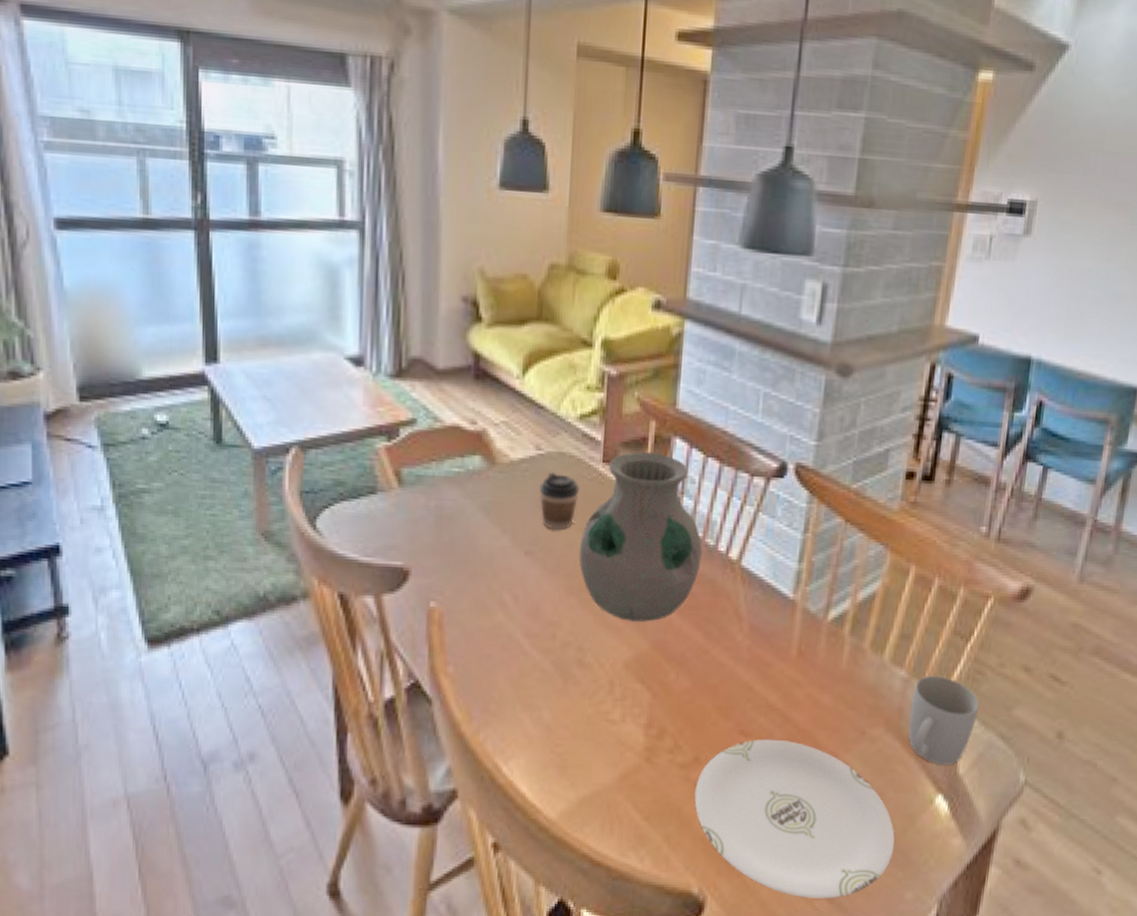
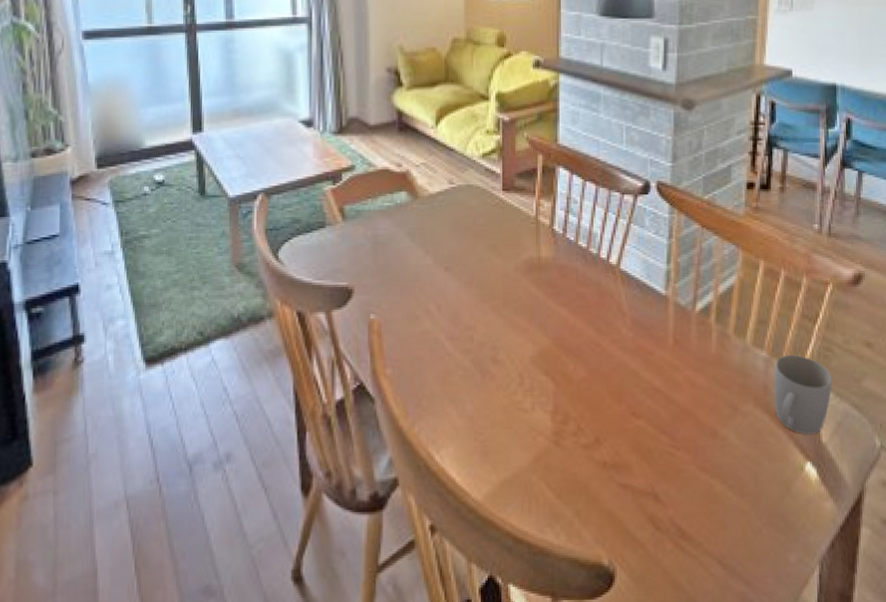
coffee cup: present [539,472,580,530] -> none [453,201,486,248]
vase: present [579,452,702,623] -> none [488,180,587,323]
plate: present [694,739,895,899] -> none [598,418,774,565]

